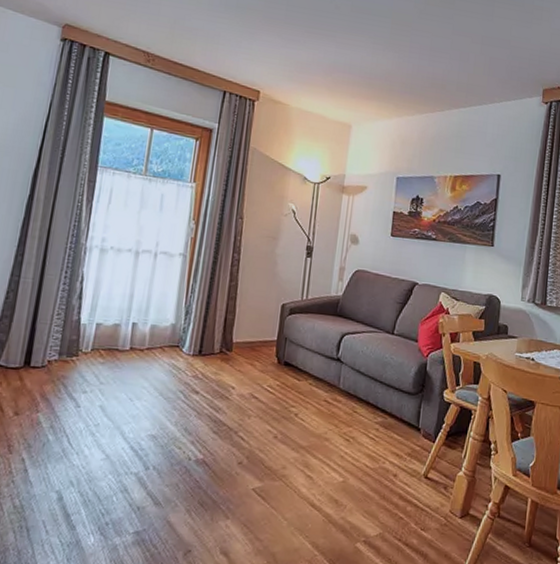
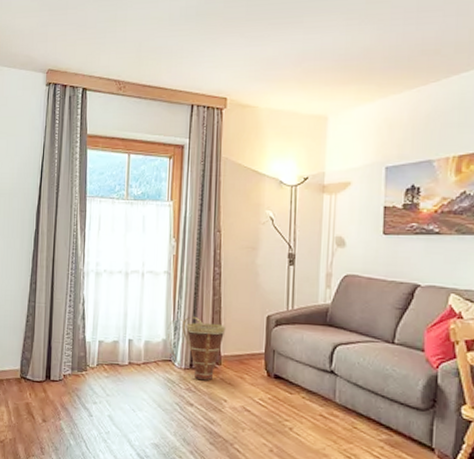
basket: none [177,301,240,368] -> present [167,316,226,381]

